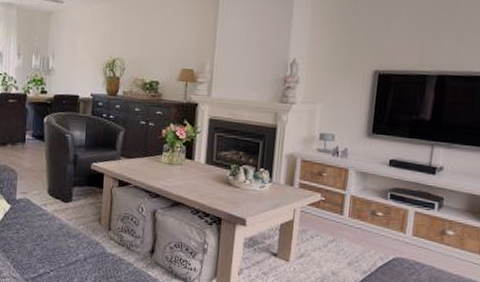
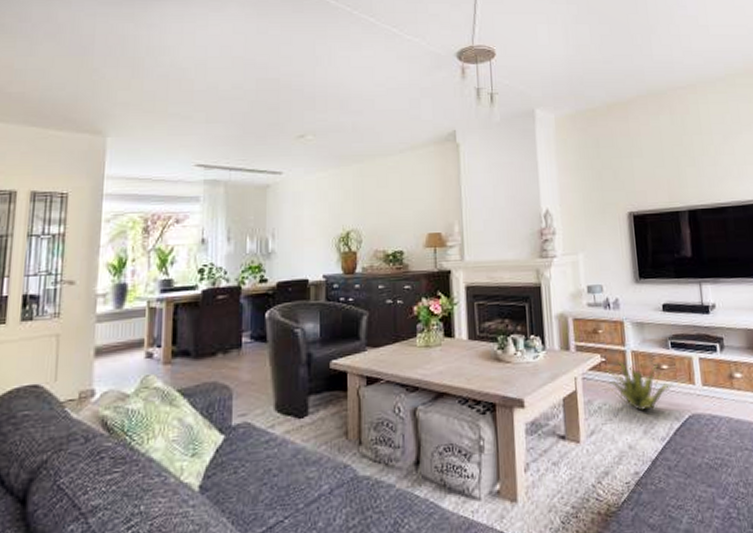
decorative plant: none [319,201,383,247] -> present [604,360,672,411]

